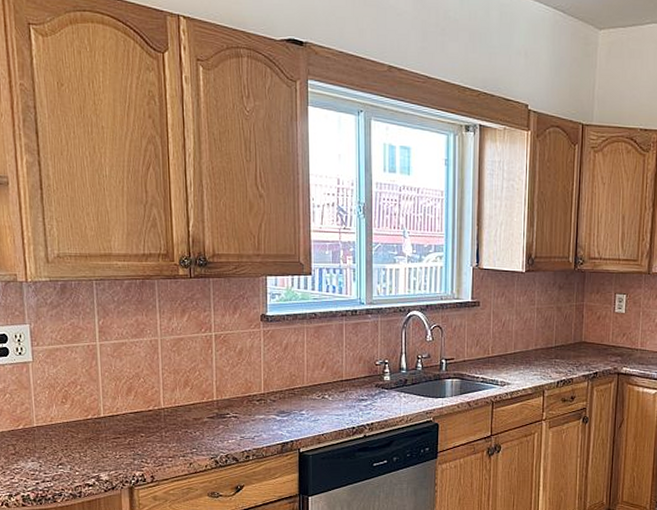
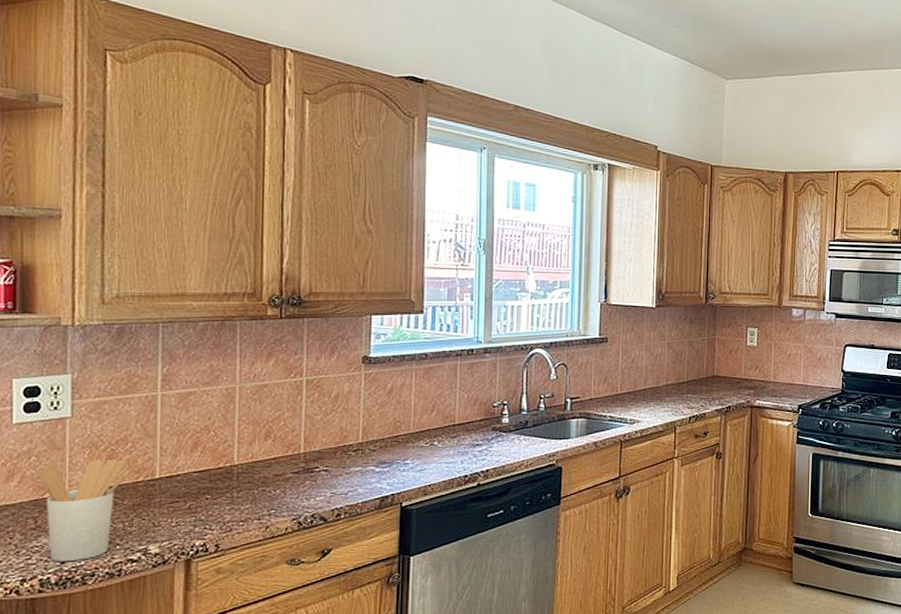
utensil holder: none [14,398,80,483] -> present [40,458,128,562]

